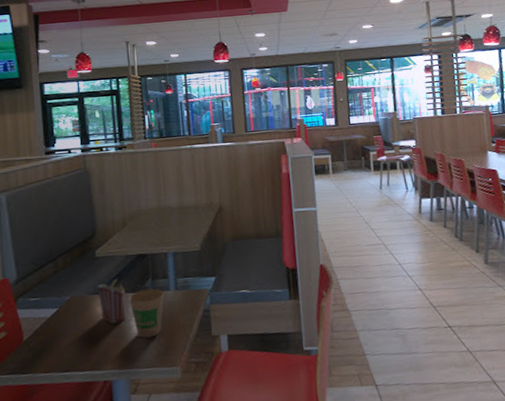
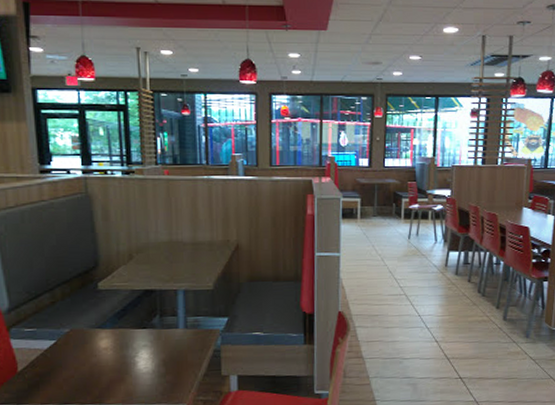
french fries: present [97,279,126,324] -> none [99,314,131,359]
paper cup: present [129,288,164,339] -> none [134,325,173,375]

